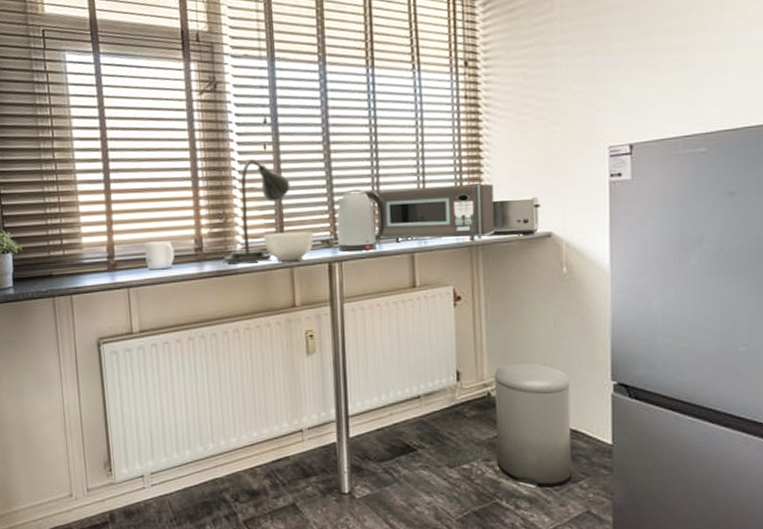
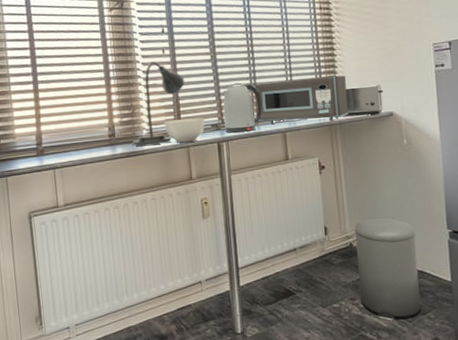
mug: present [144,241,175,270] -> none [67,129,92,154]

